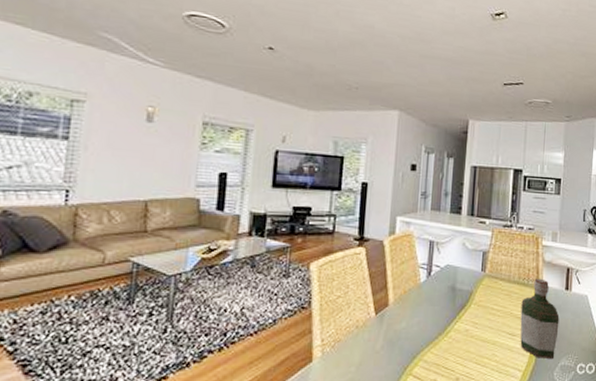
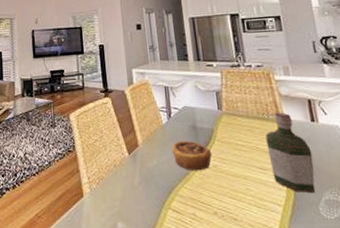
pastry: none [425,302,466,335] -> present [172,140,212,171]

